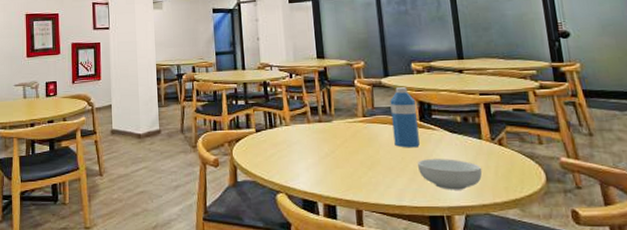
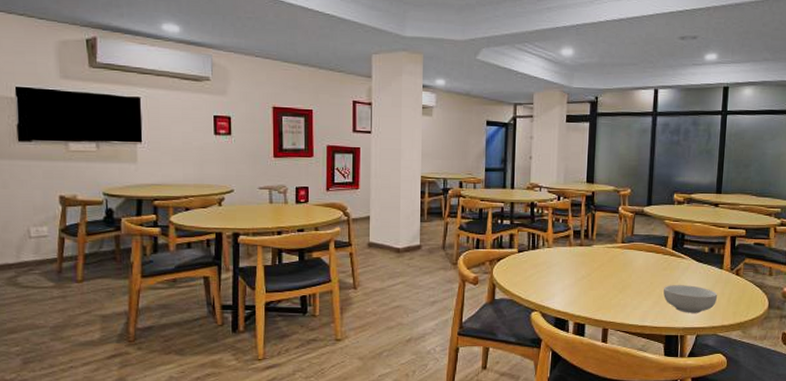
water bottle: present [390,87,420,148] -> none [646,217,671,274]

